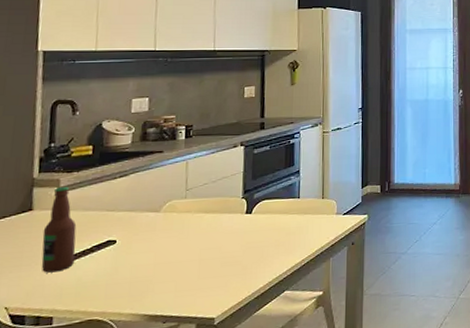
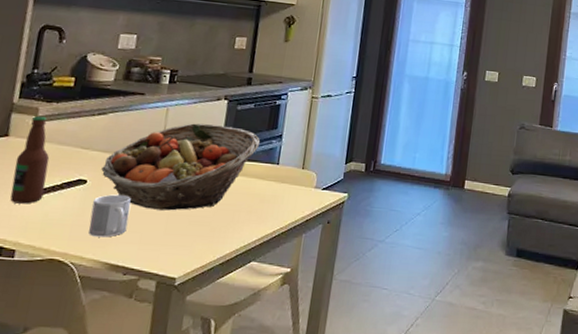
mug: none [123,248,162,292] -> present [88,194,131,237]
fruit basket: none [129,170,280,258] -> present [101,123,261,211]

